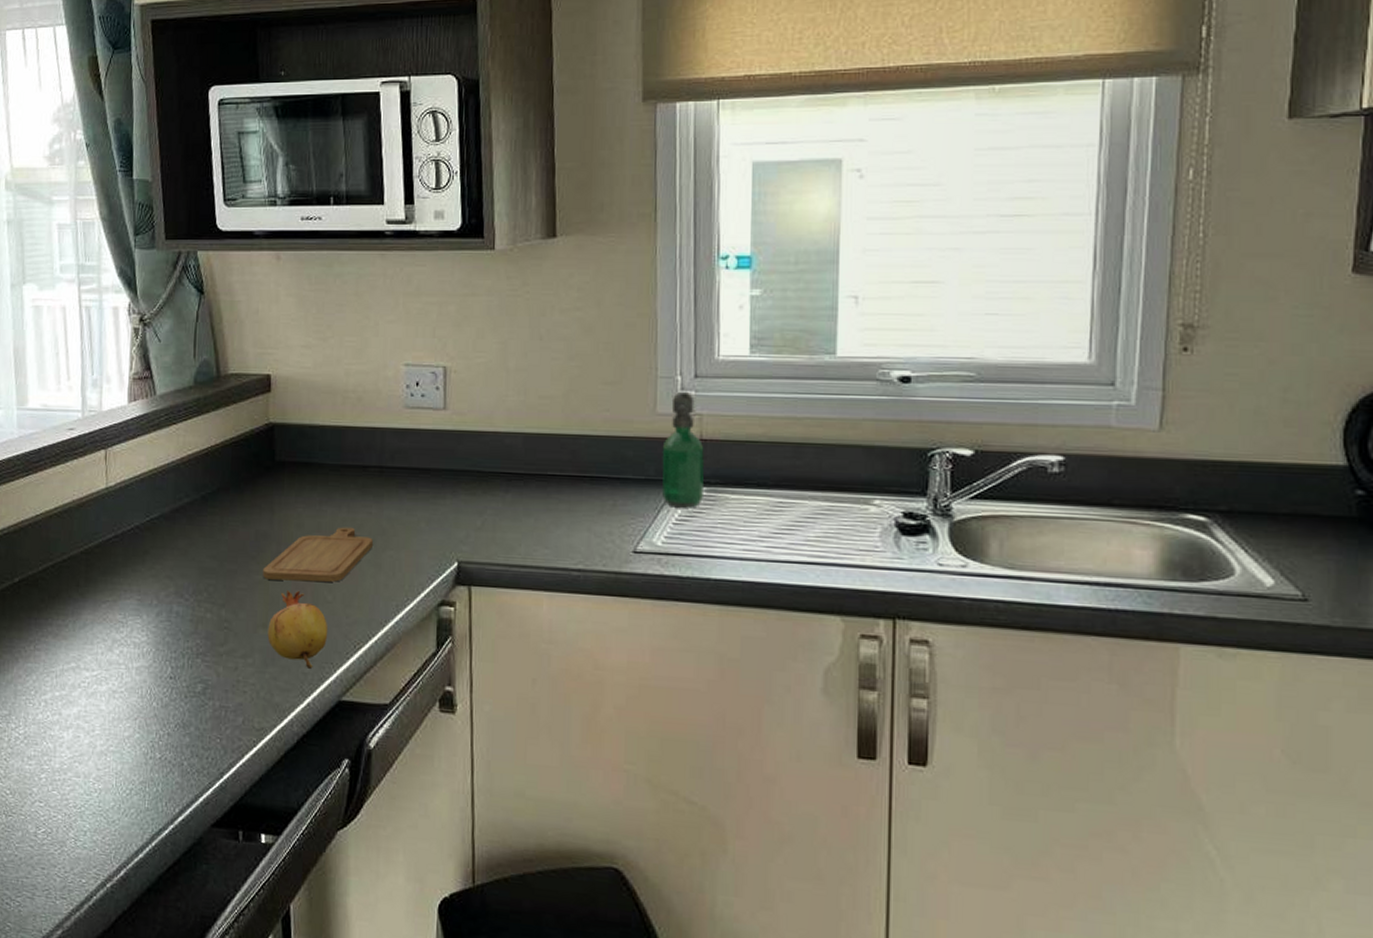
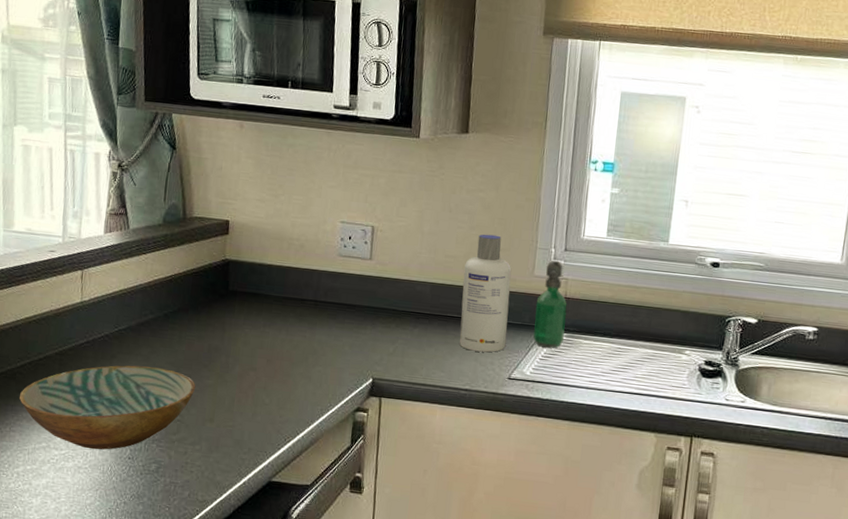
bowl: none [43,562,244,669] -> present [20,365,196,450]
chopping board: present [263,527,374,582] -> none [213,346,306,389]
fruit: present [267,589,328,669] -> none [213,392,265,455]
screw cap bottle: none [564,364,627,519] -> present [459,234,512,353]

